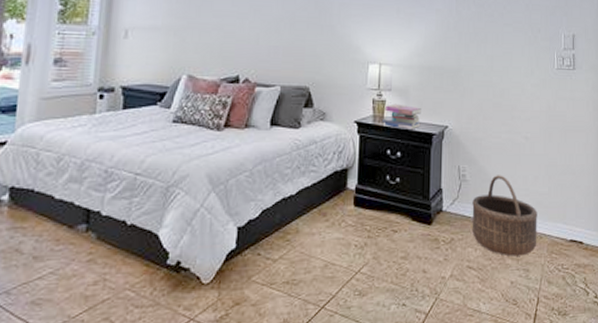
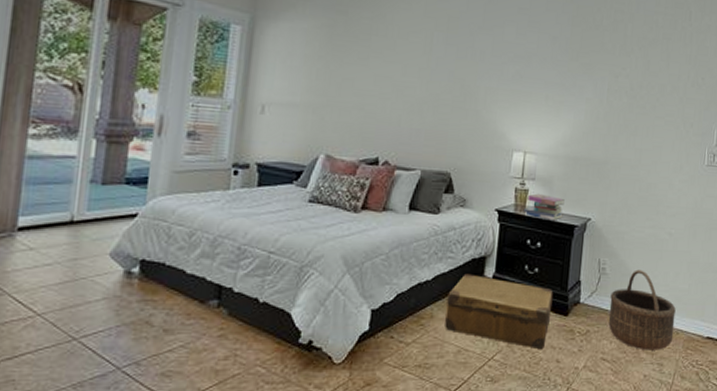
suitcase: none [311,186,416,261] -> present [445,273,553,350]

